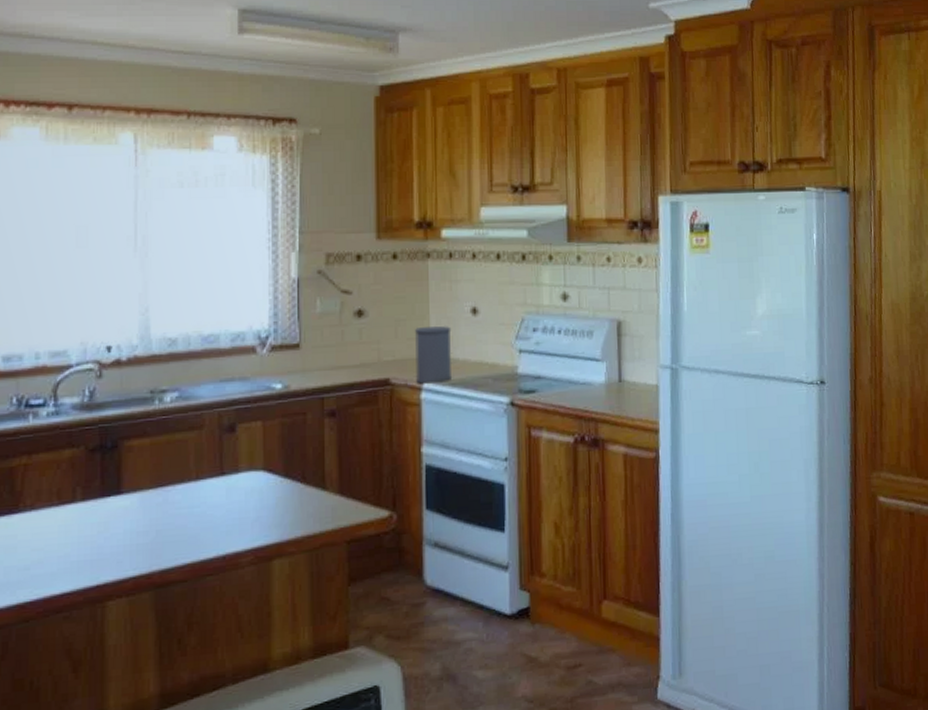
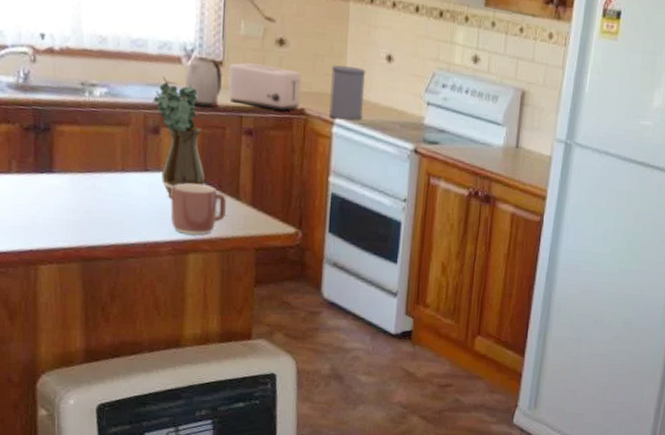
vase: none [227,369,286,500] -> present [153,76,205,198]
mug: none [251,478,311,538] -> present [170,182,226,235]
kettle: none [260,342,300,397] -> present [184,57,222,108]
toaster: none [307,339,385,386] -> present [228,62,302,112]

